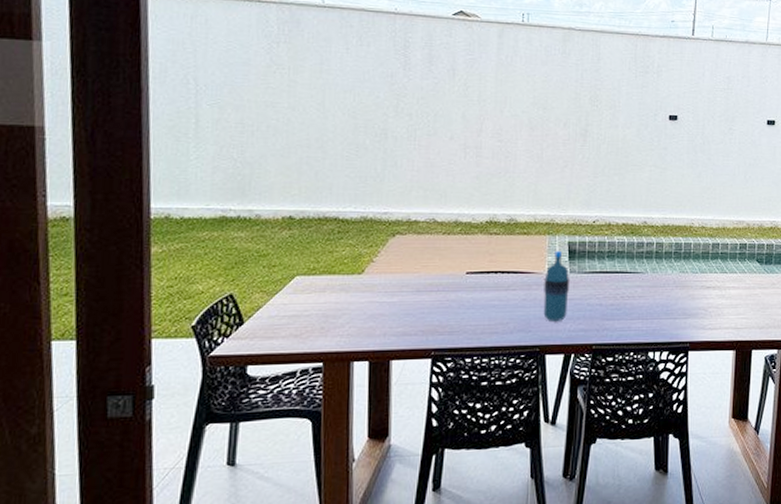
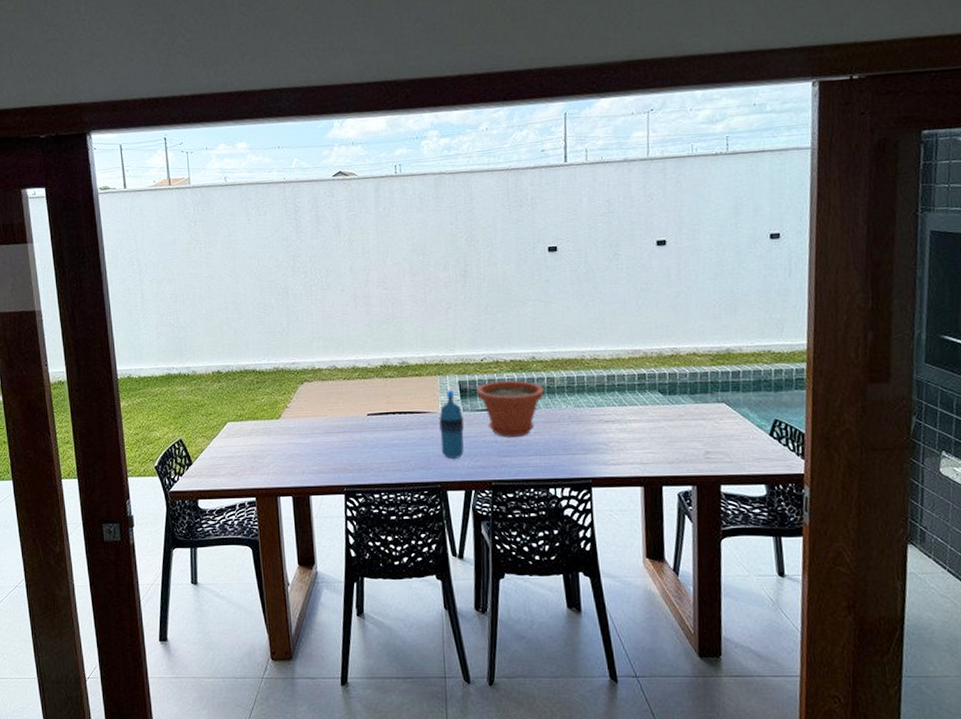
plant pot: none [586,244,653,301] -> present [477,380,545,437]

